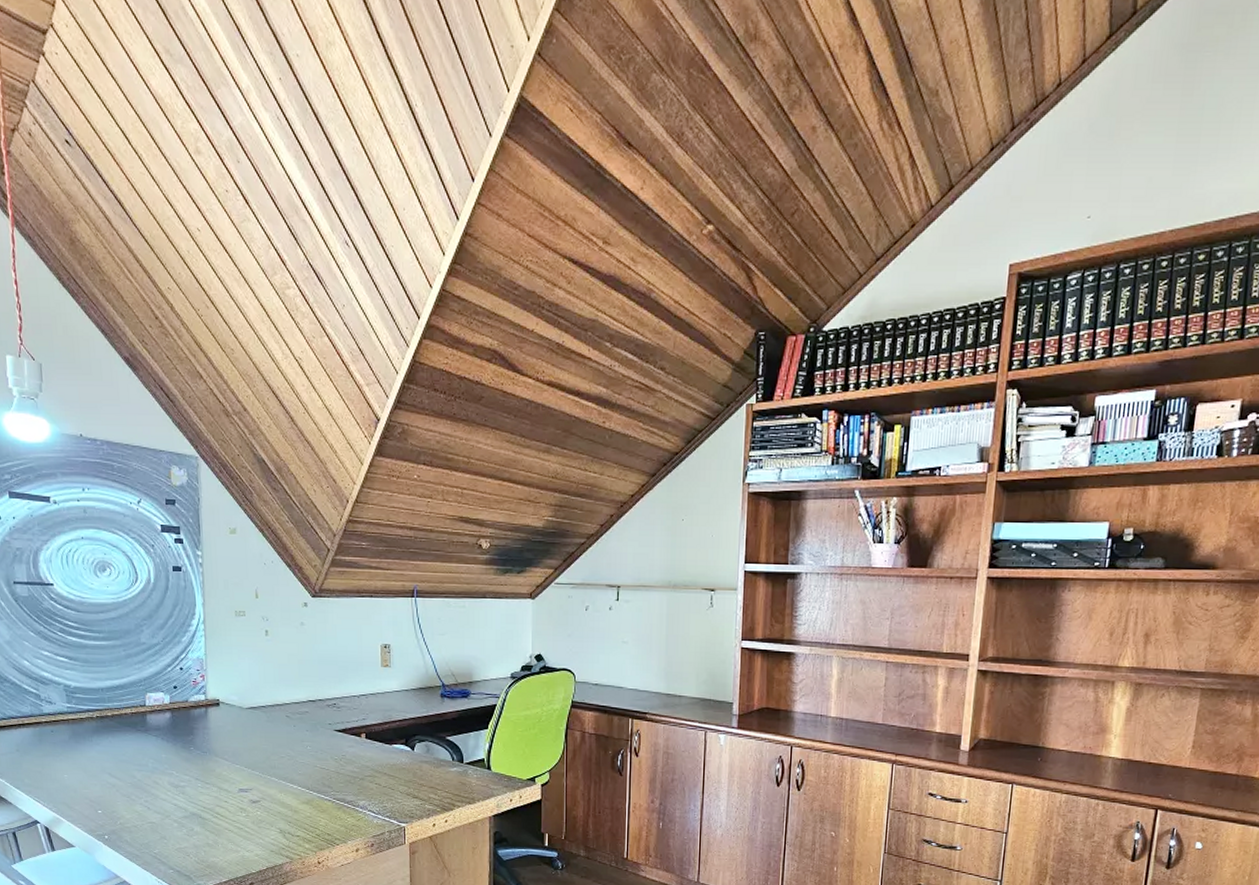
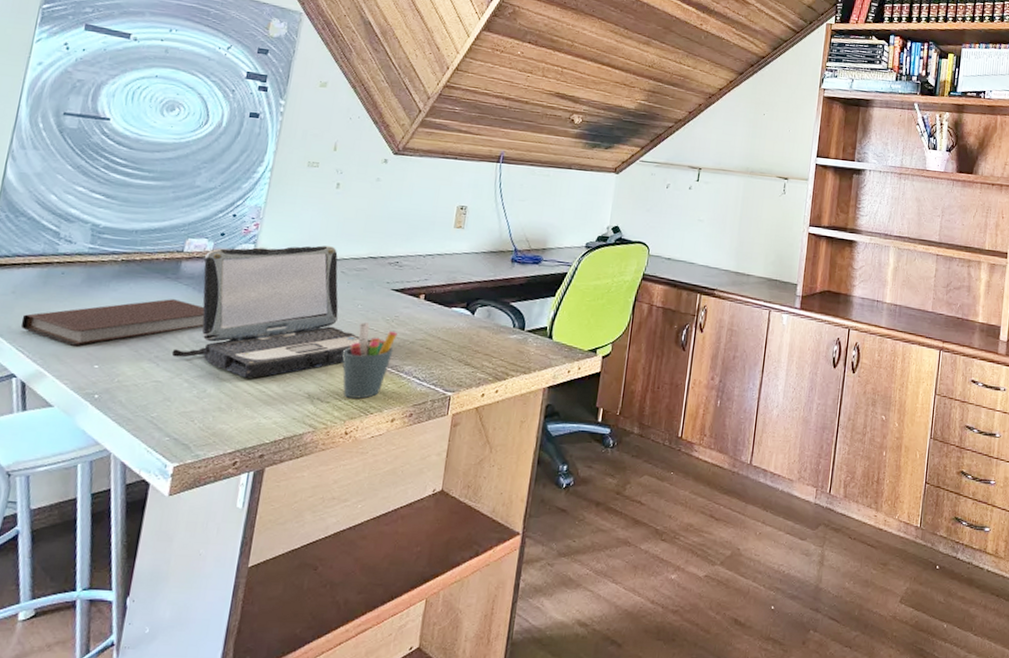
notebook: none [30,749,178,795] -> present [20,299,205,346]
laptop: none [157,692,325,817] -> present [171,245,371,378]
pen holder: none [301,762,347,832] -> present [342,322,397,399]

